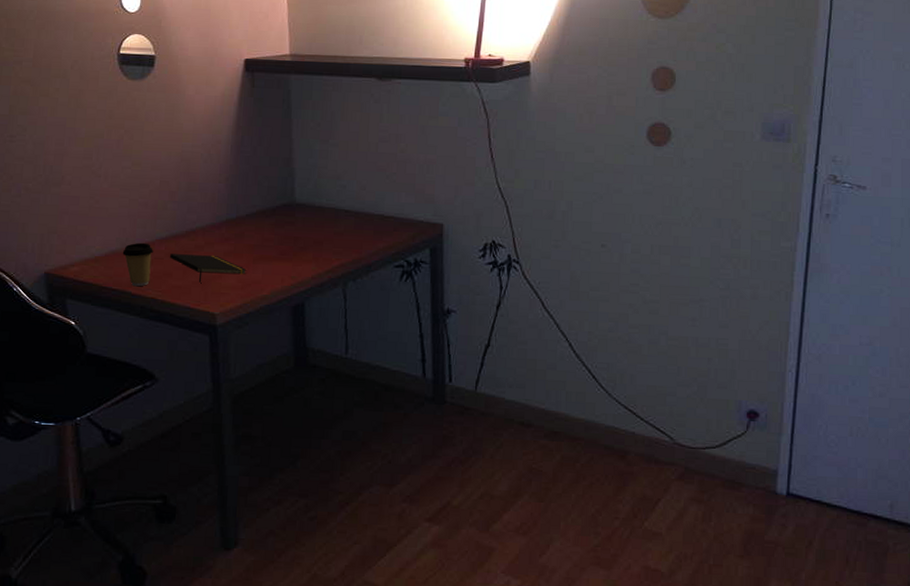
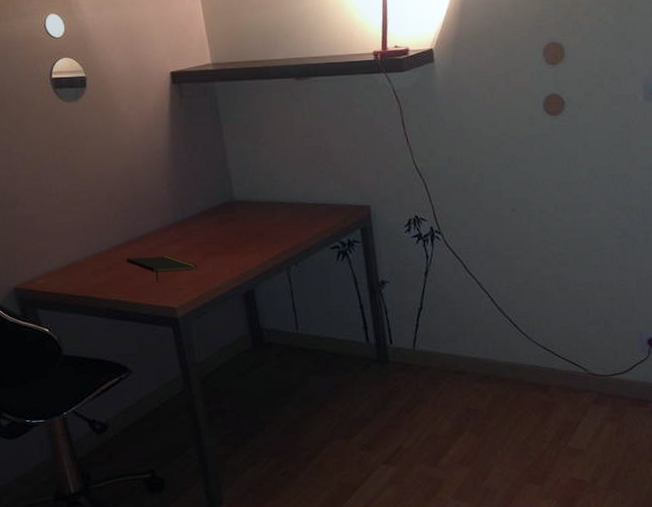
coffee cup: present [122,242,153,287] -> none [82,251,112,292]

